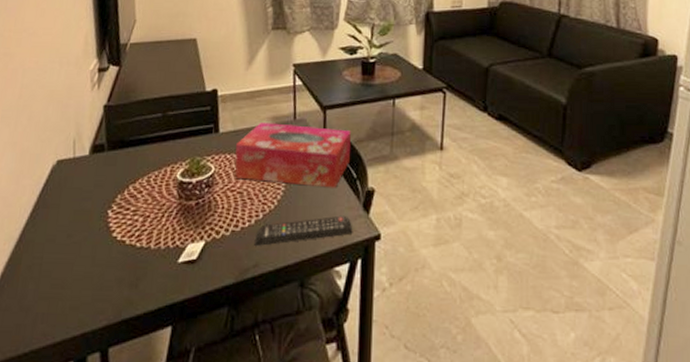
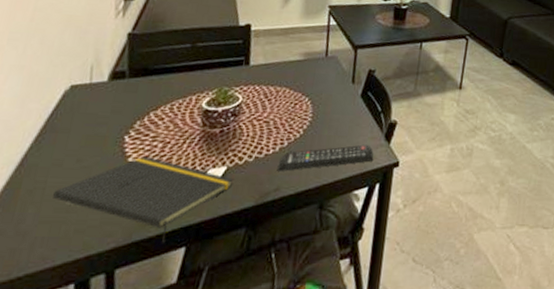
notepad: none [49,231,213,321] -> present [53,156,234,243]
tissue box: present [235,123,352,188] -> none [262,58,379,120]

